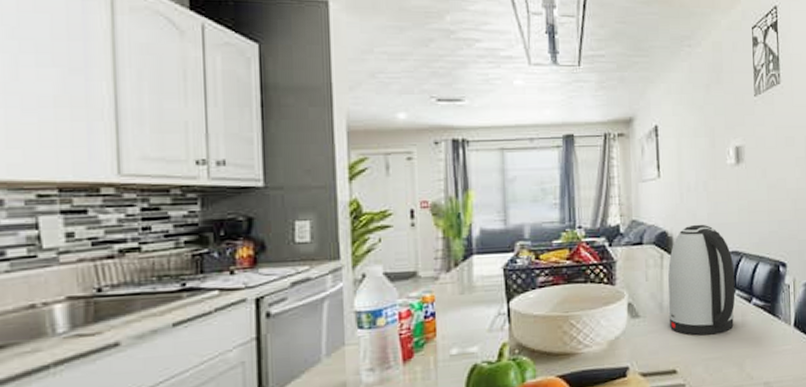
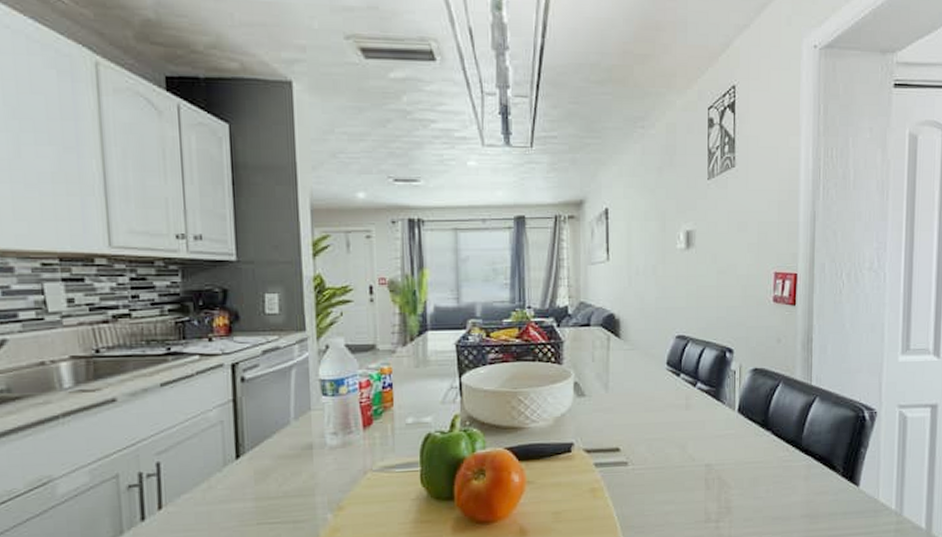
kettle: present [668,224,736,335] -> none [613,308,680,416]

